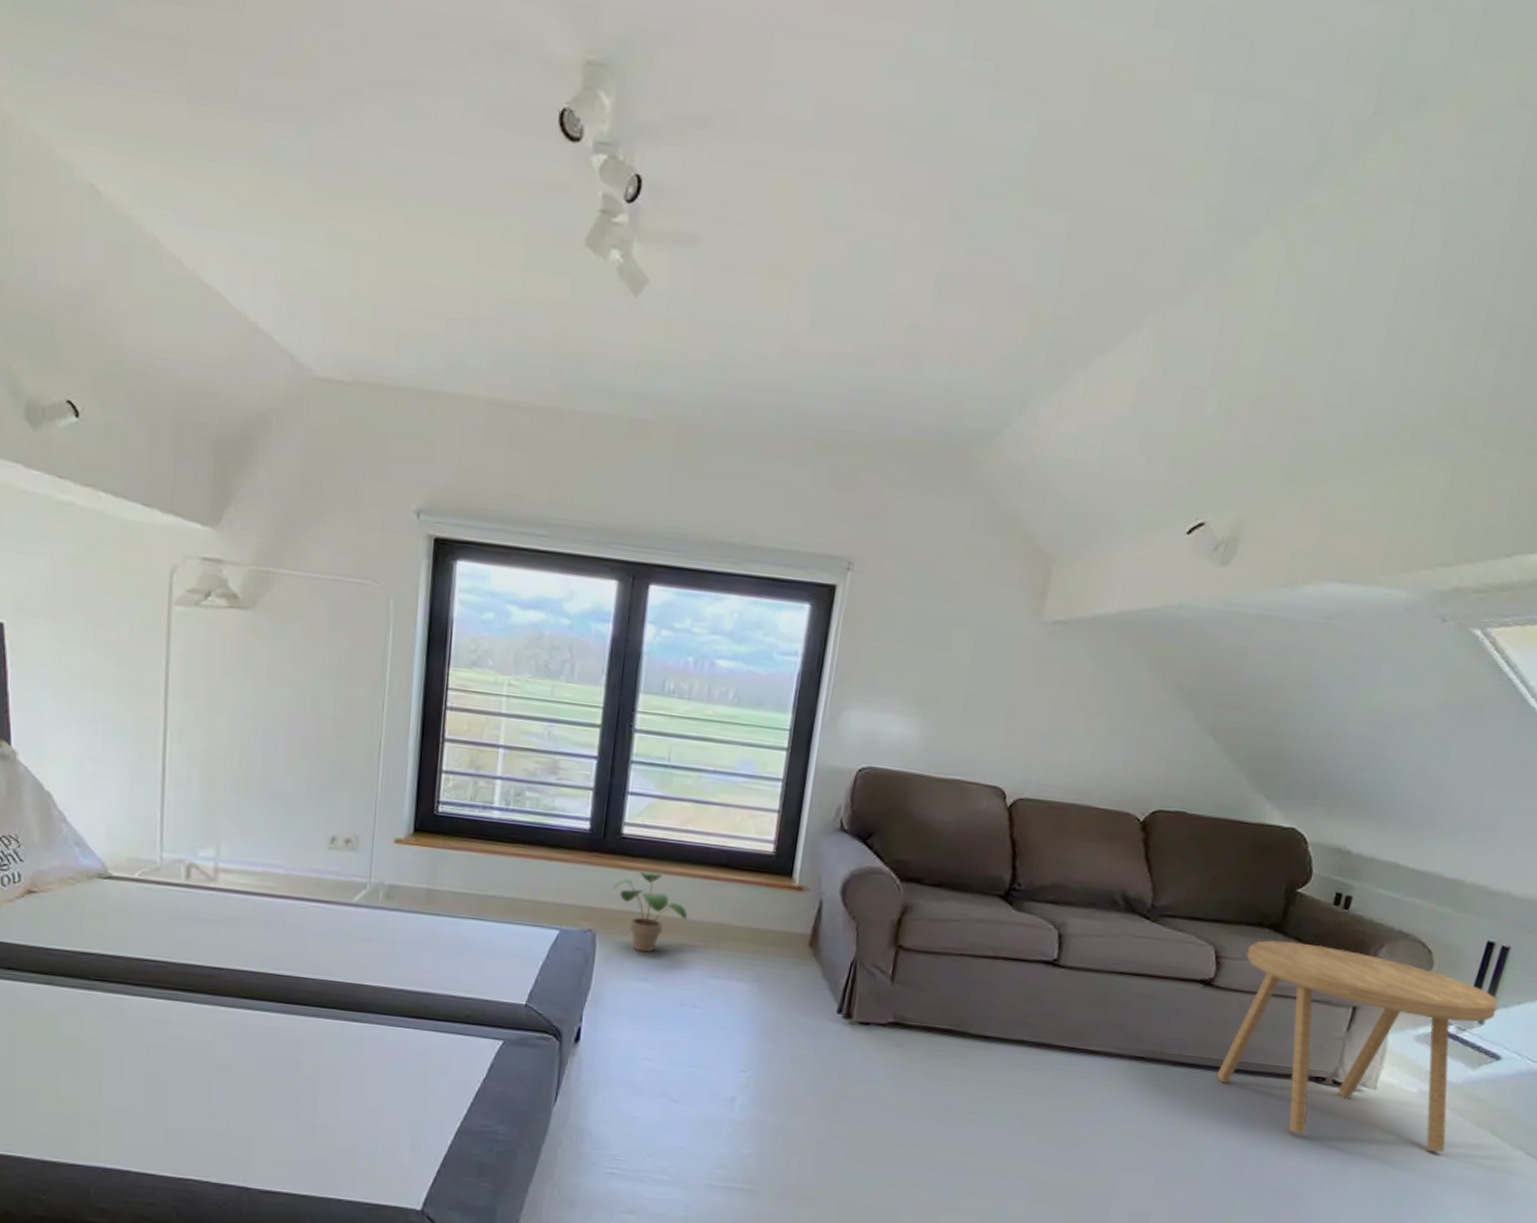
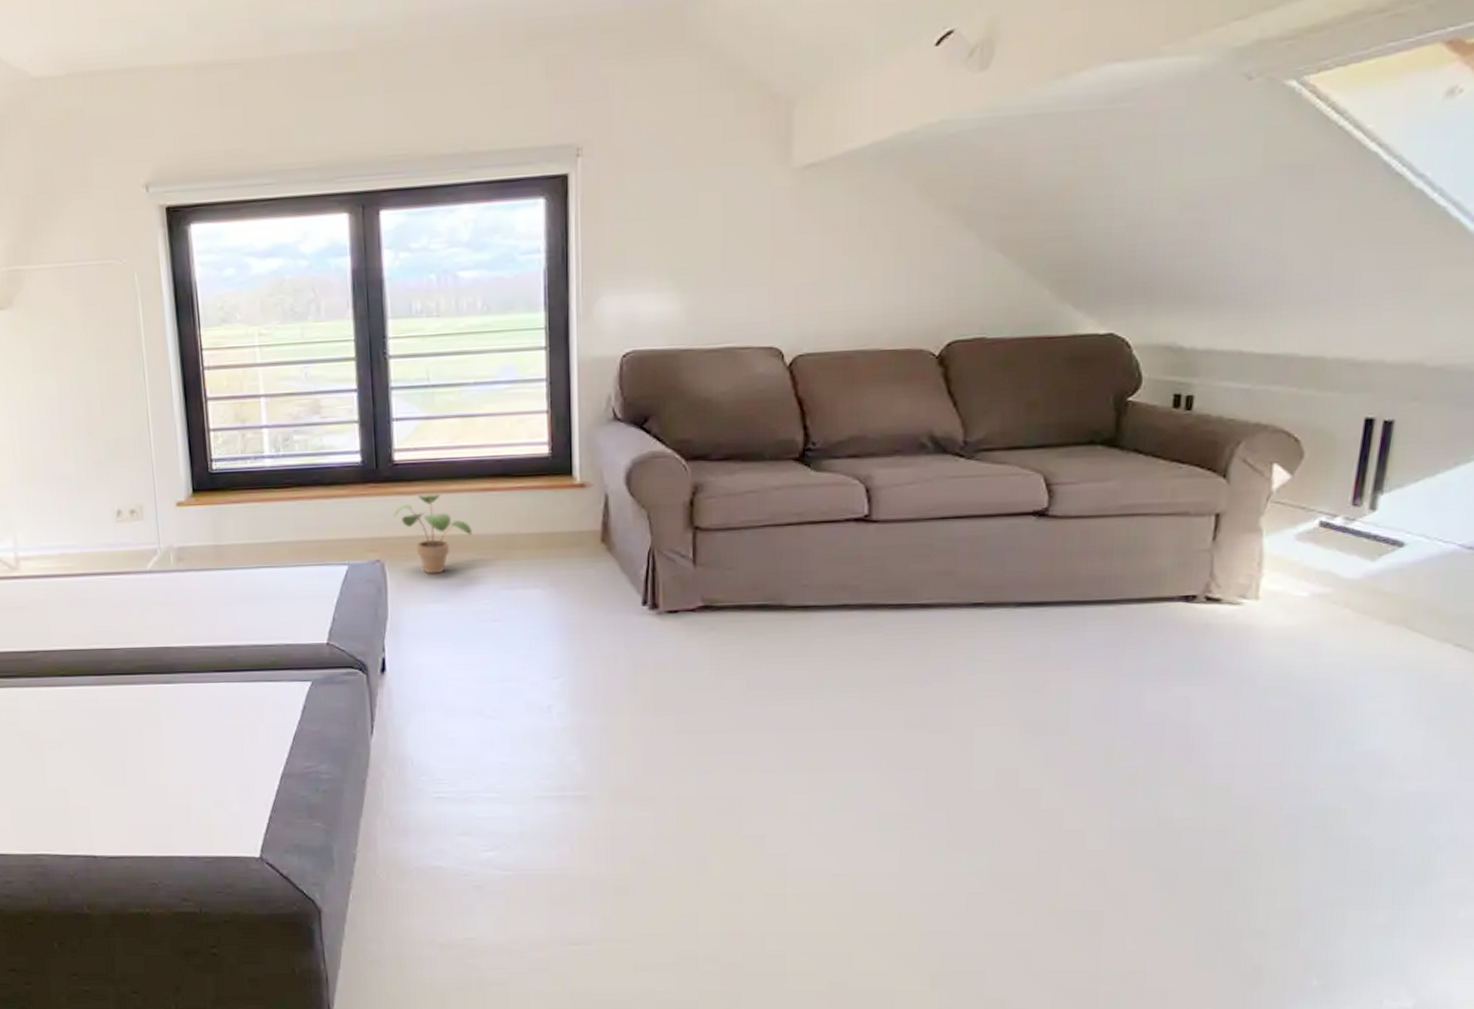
side table: present [1216,940,1499,1153] -> none [1068,454,1391,661]

